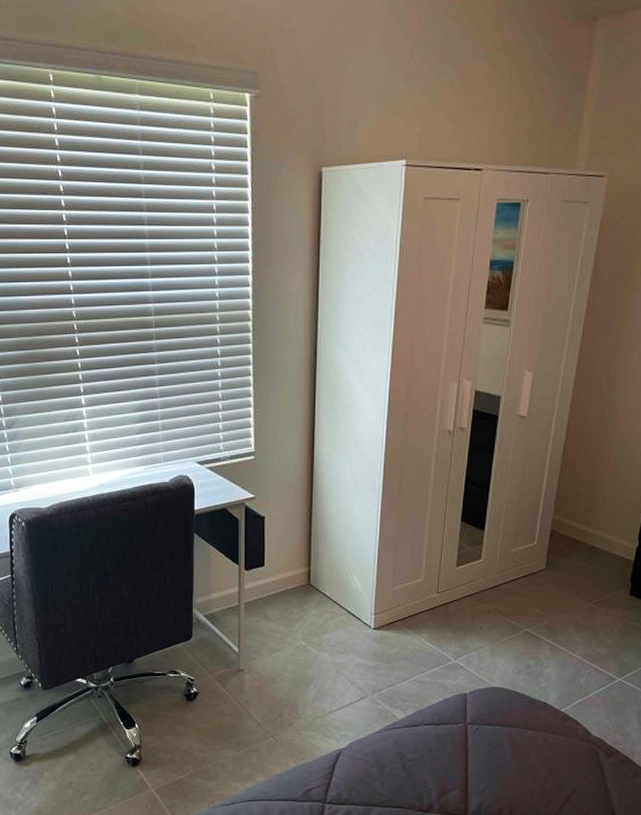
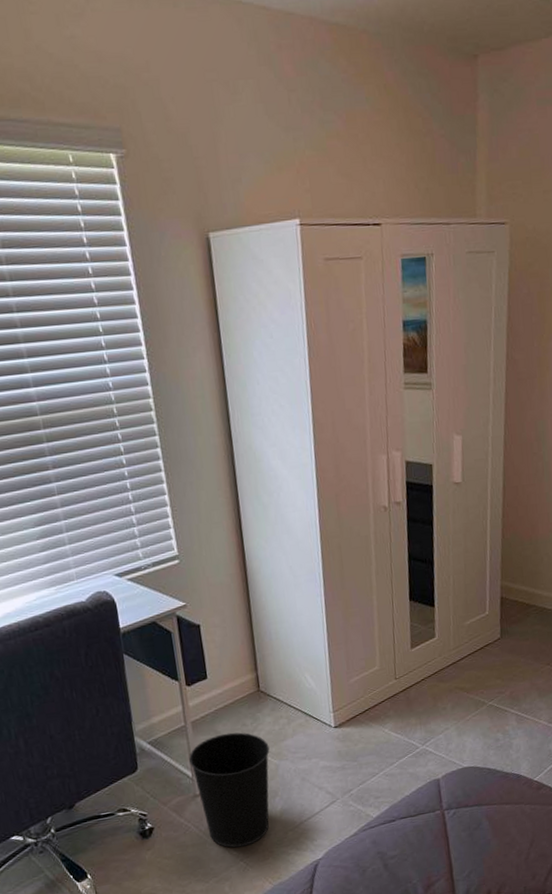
wastebasket: none [238,618,311,724] -> present [189,732,270,848]

